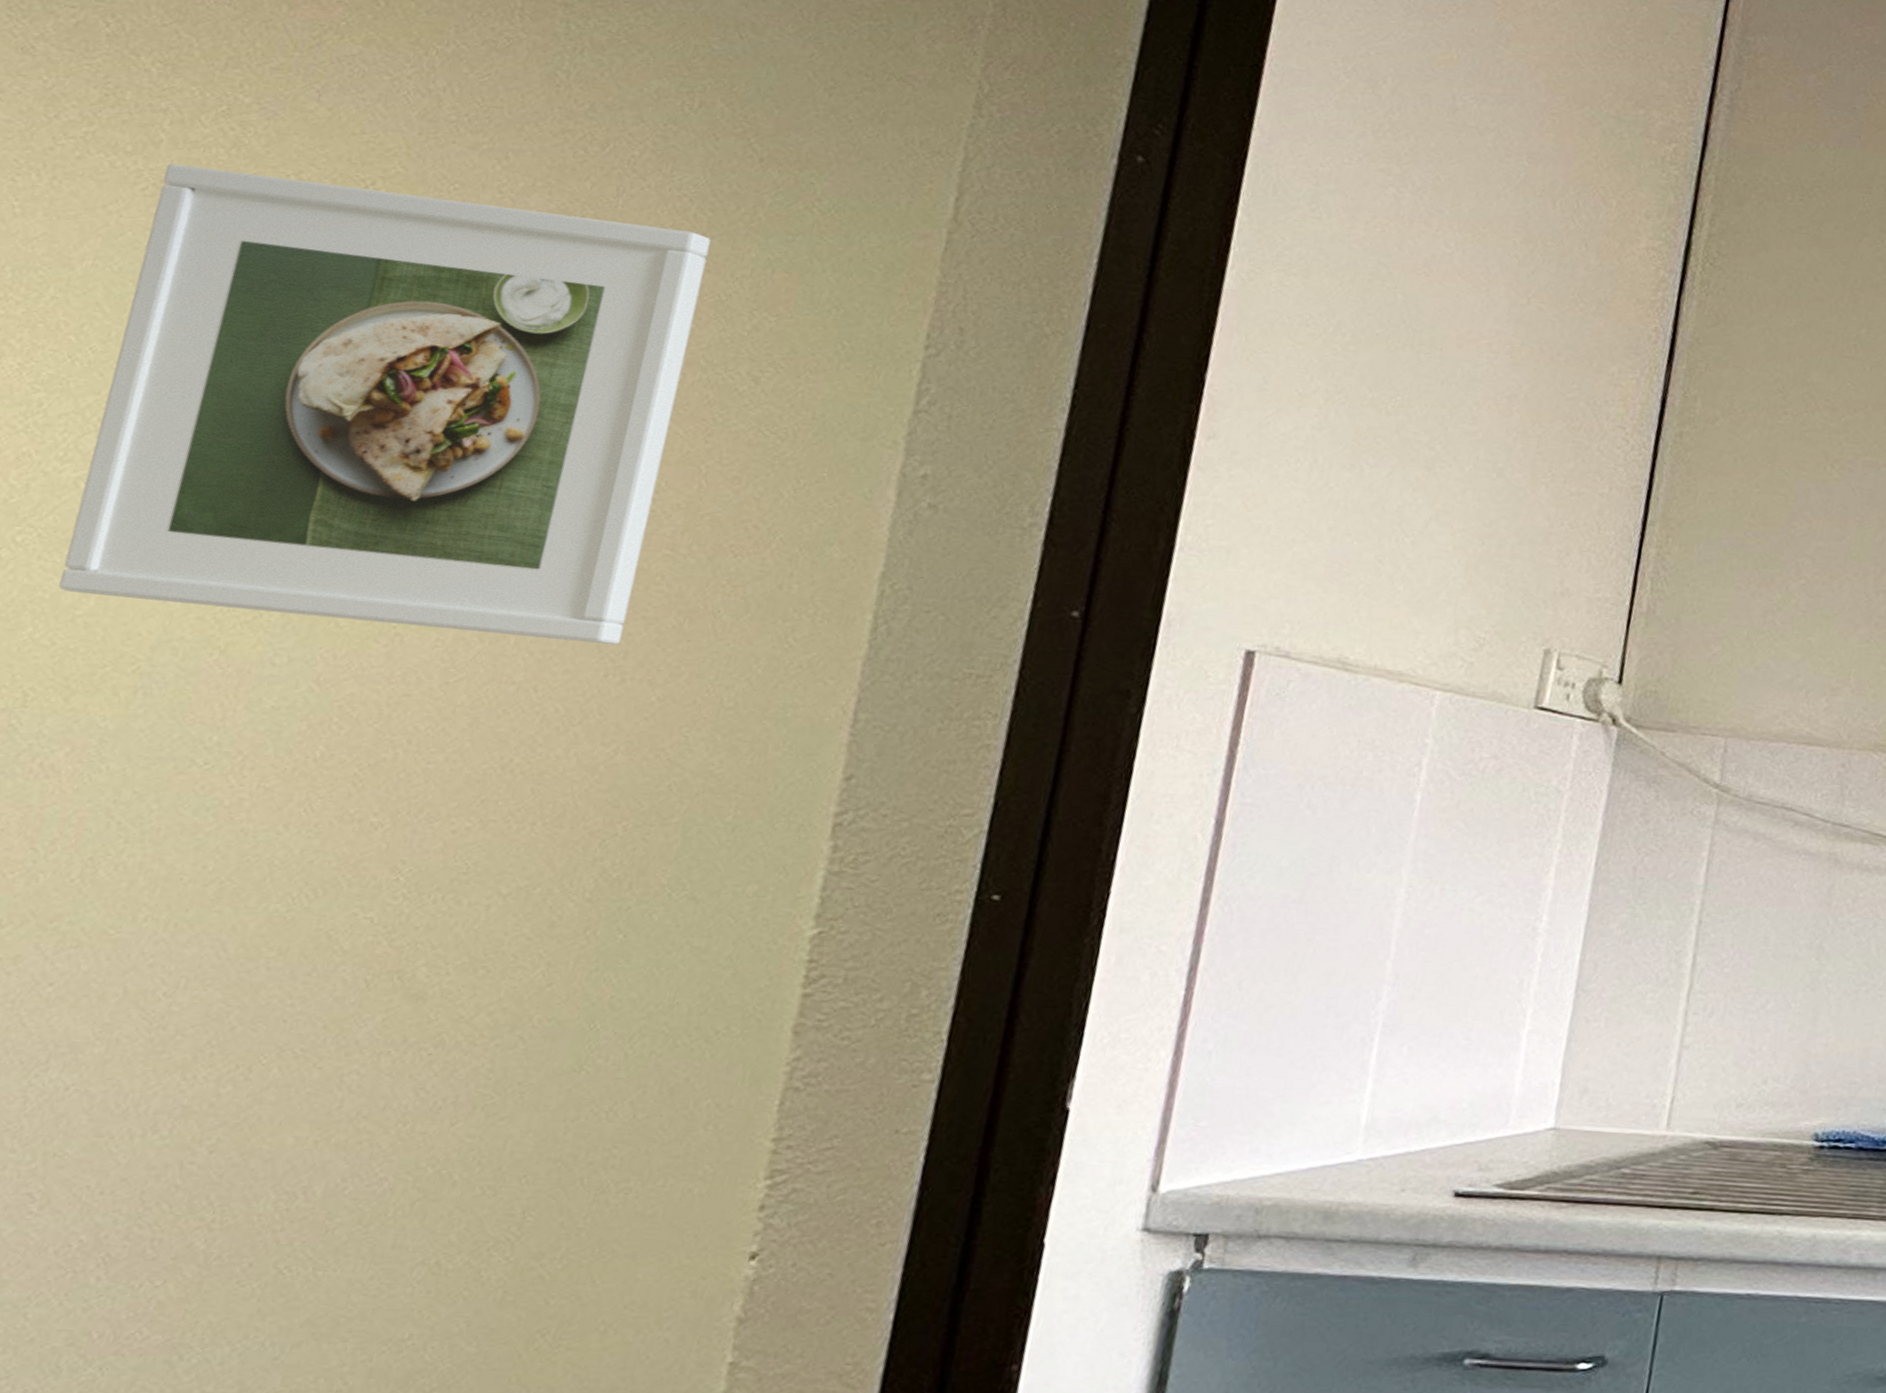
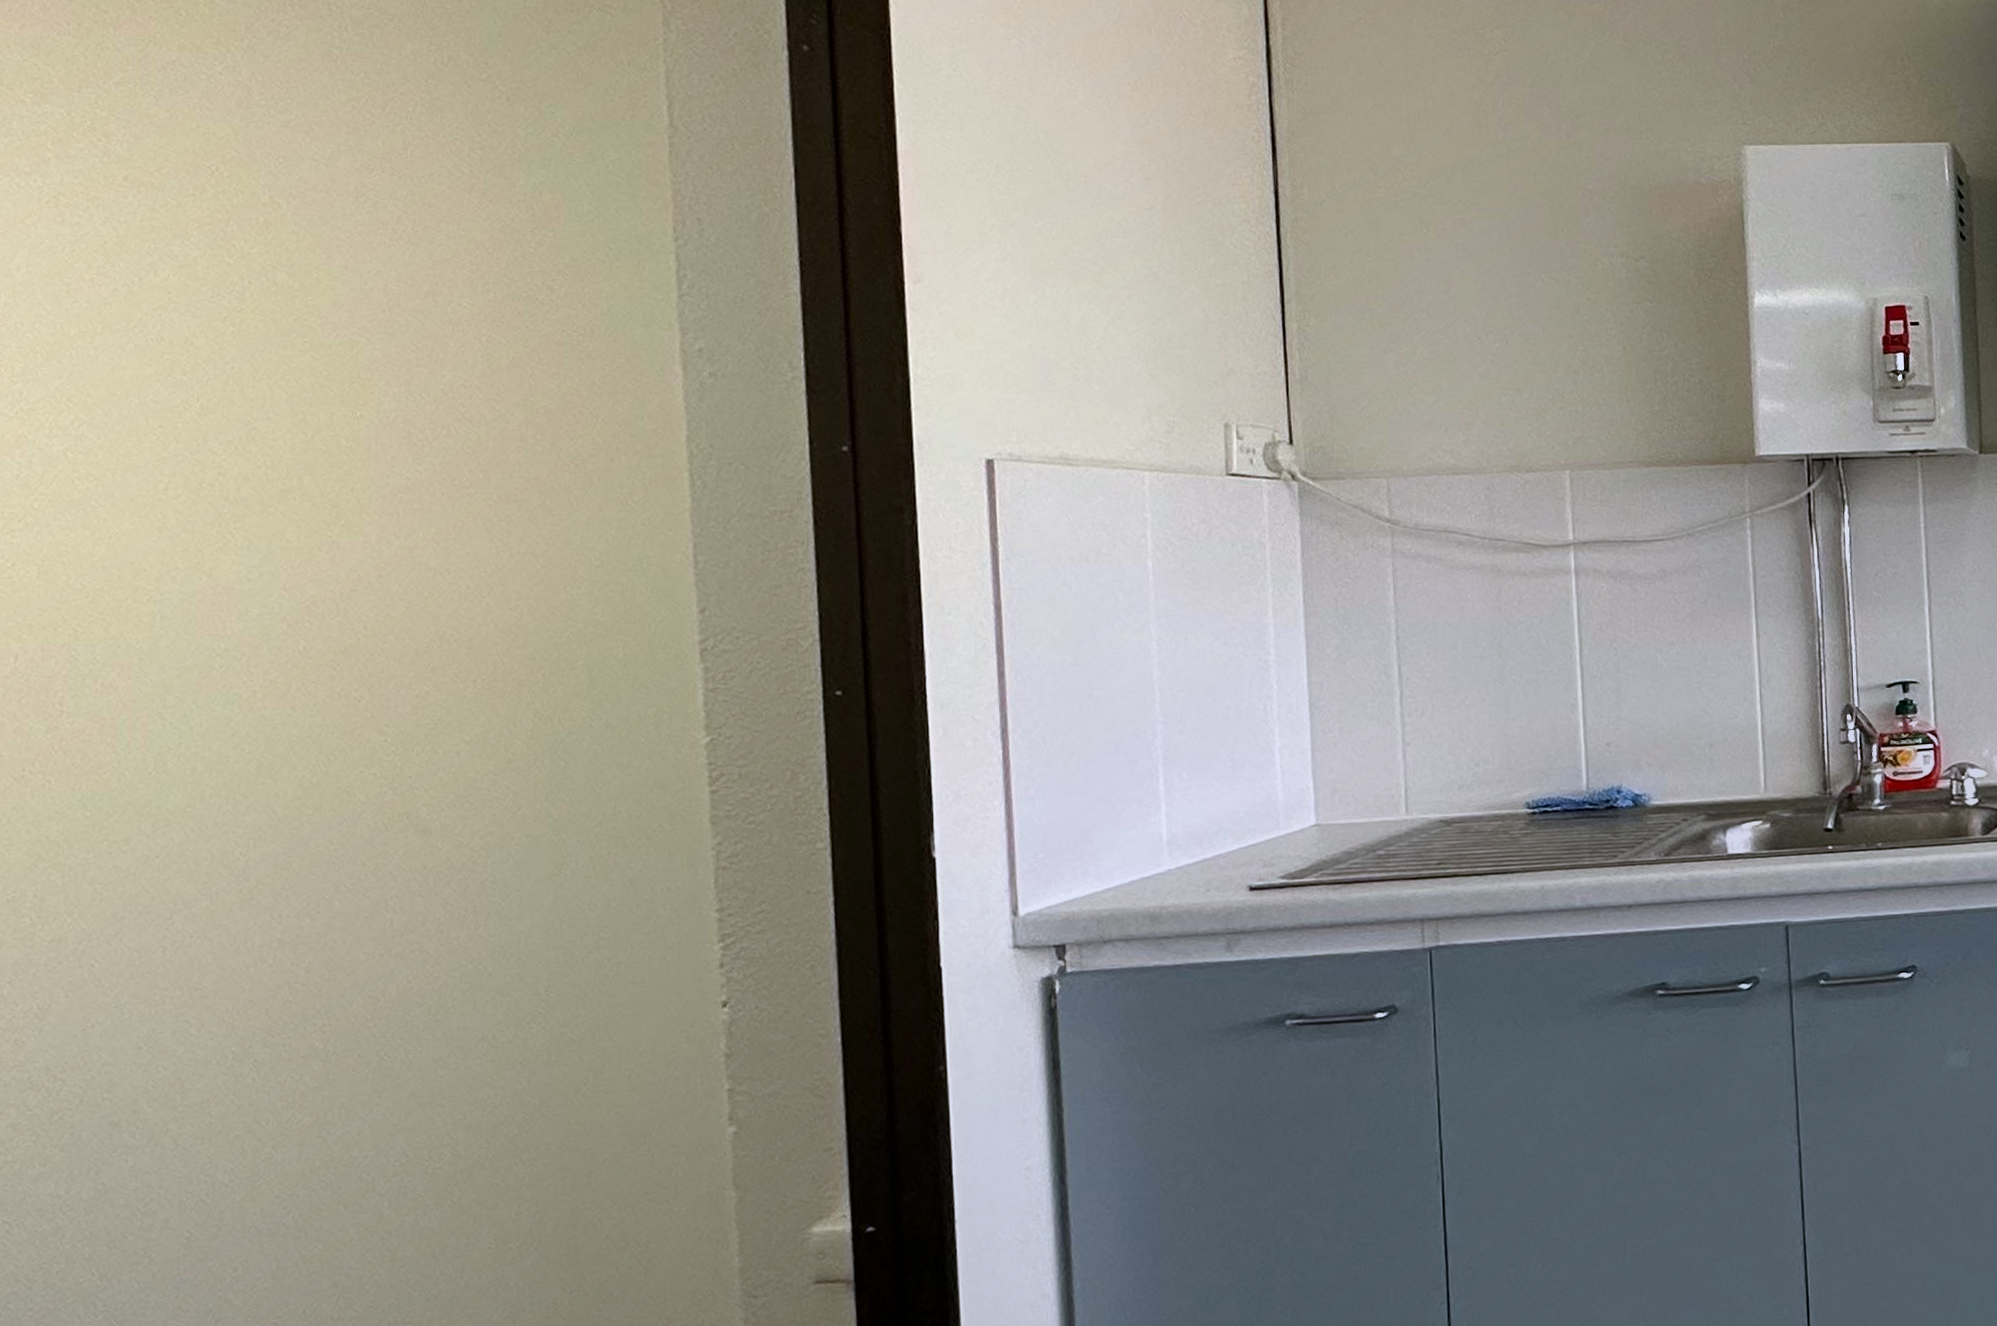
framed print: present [58,163,711,645] -> none [59,170,502,543]

